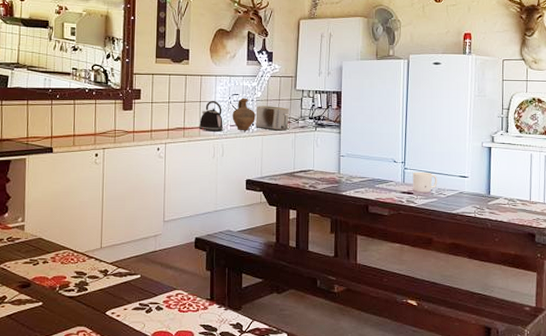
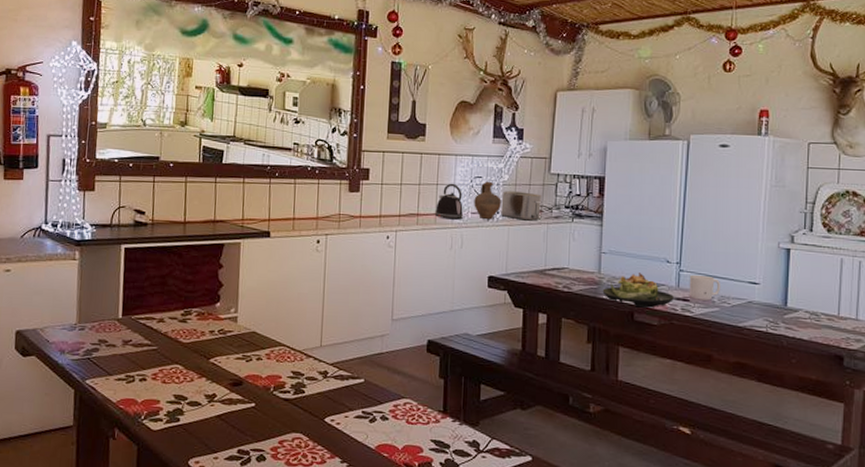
salad: none [342,172,400,201] -> present [602,273,674,308]

